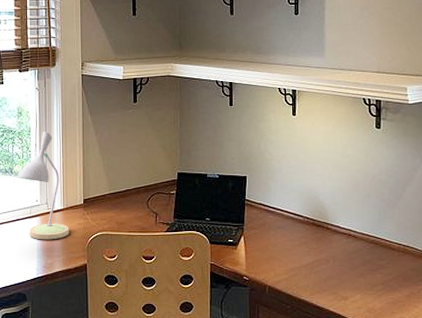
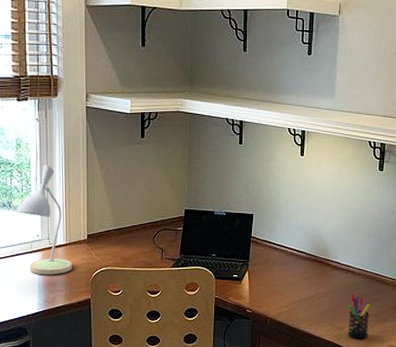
pen holder: none [352,260,376,310] -> present [347,294,370,339]

